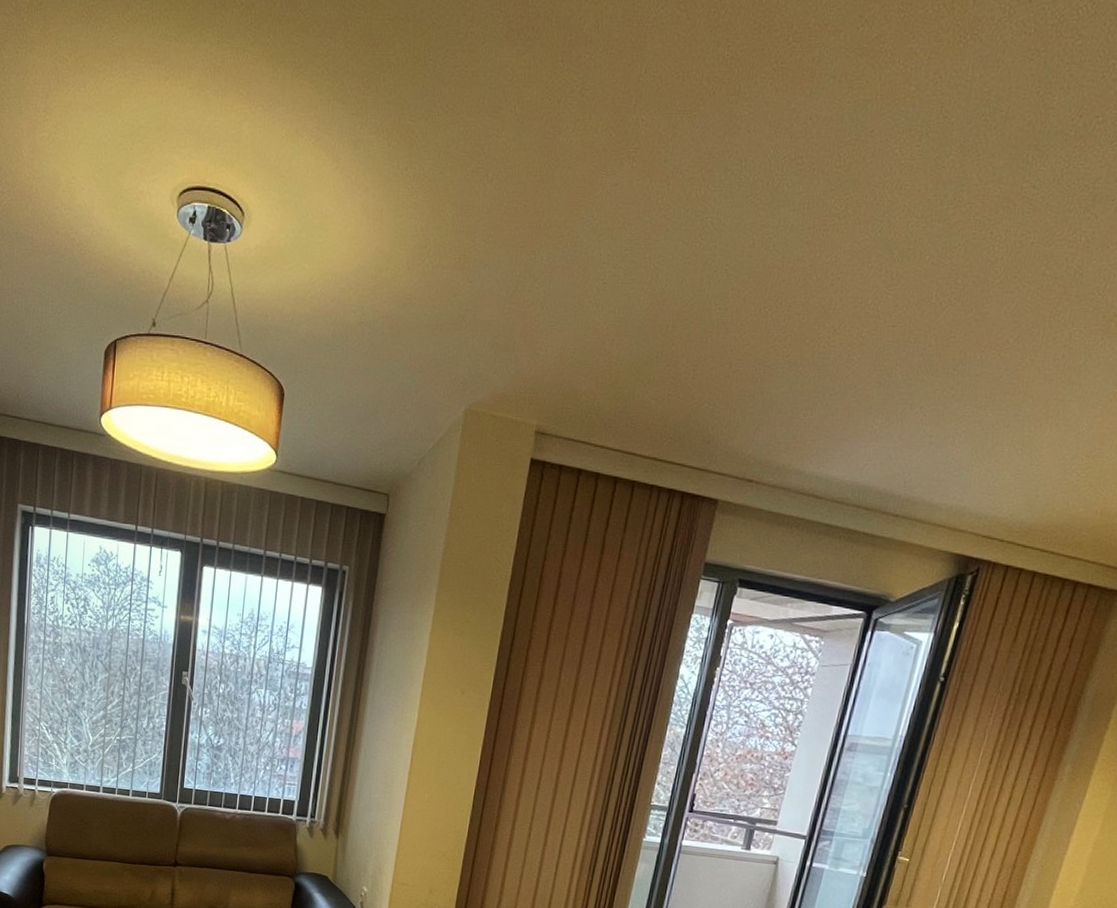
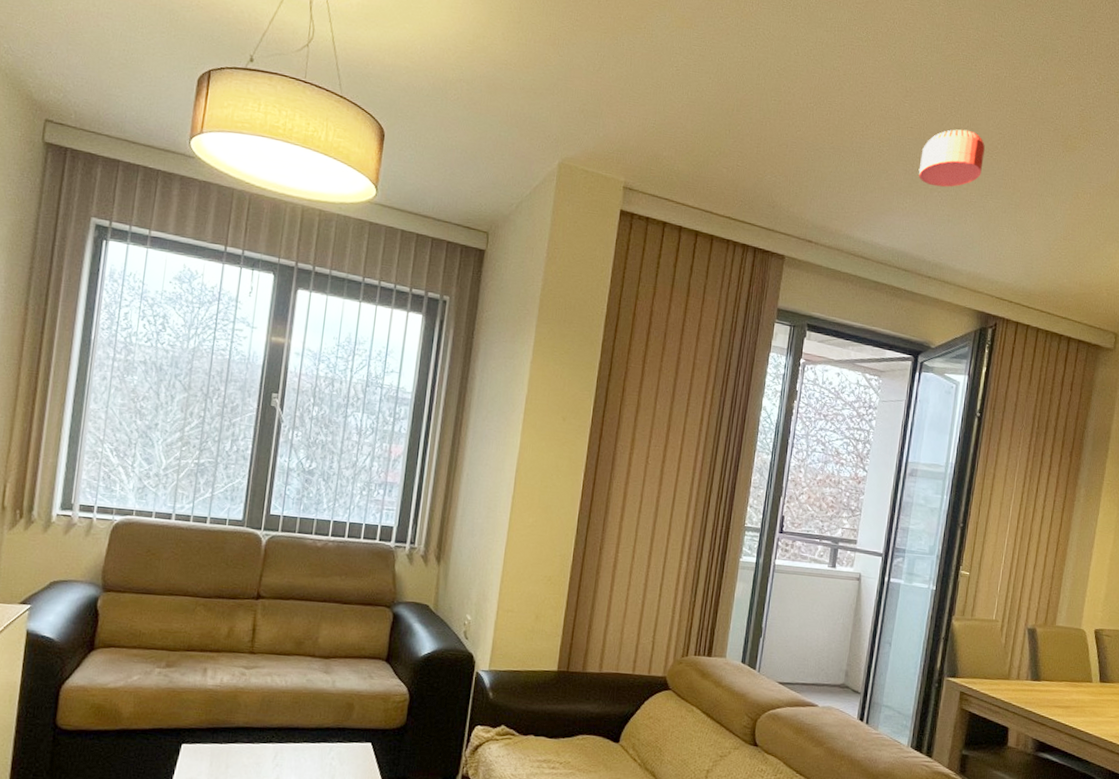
smoke detector: none [896,321,992,401] -> present [918,129,985,187]

